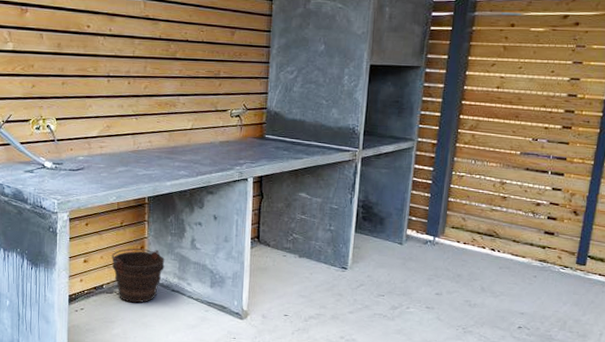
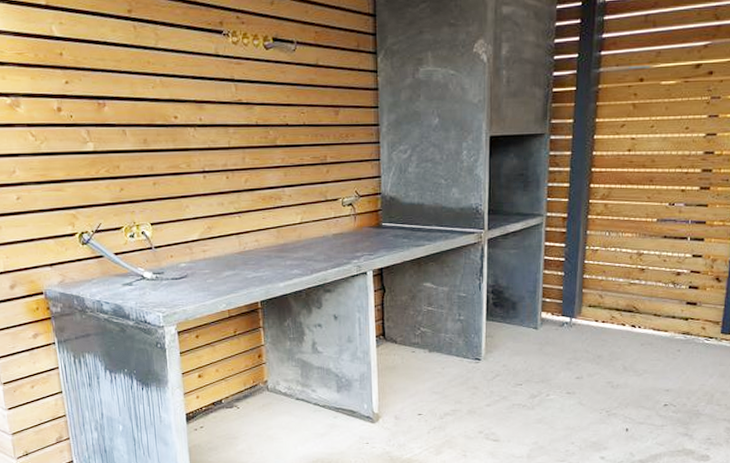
bucket: present [112,248,165,303] -> none [228,357,286,416]

